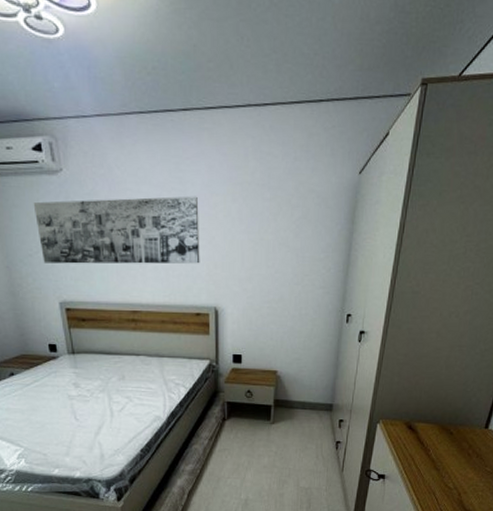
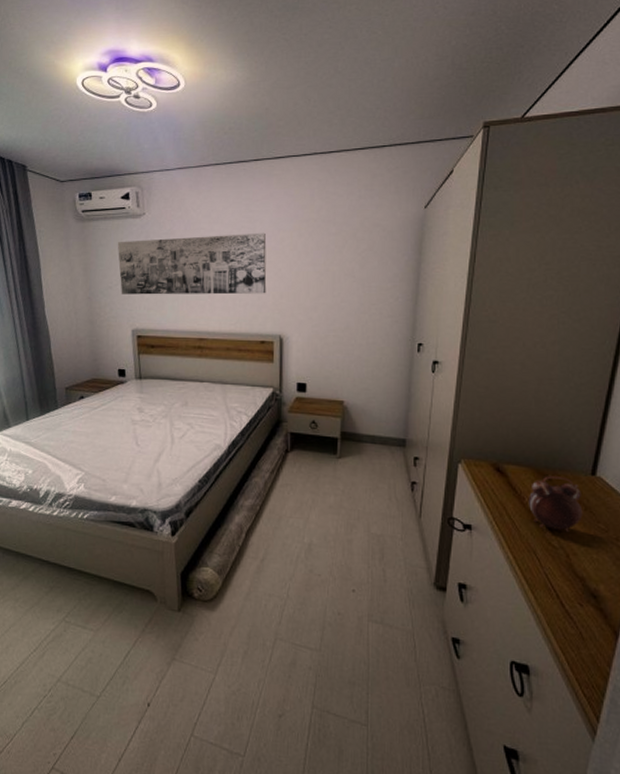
alarm clock: none [432,431,475,475] -> present [527,476,583,532]

